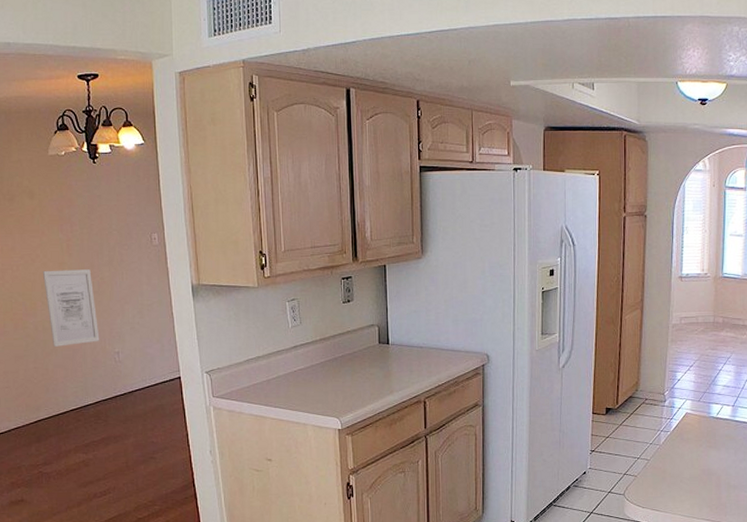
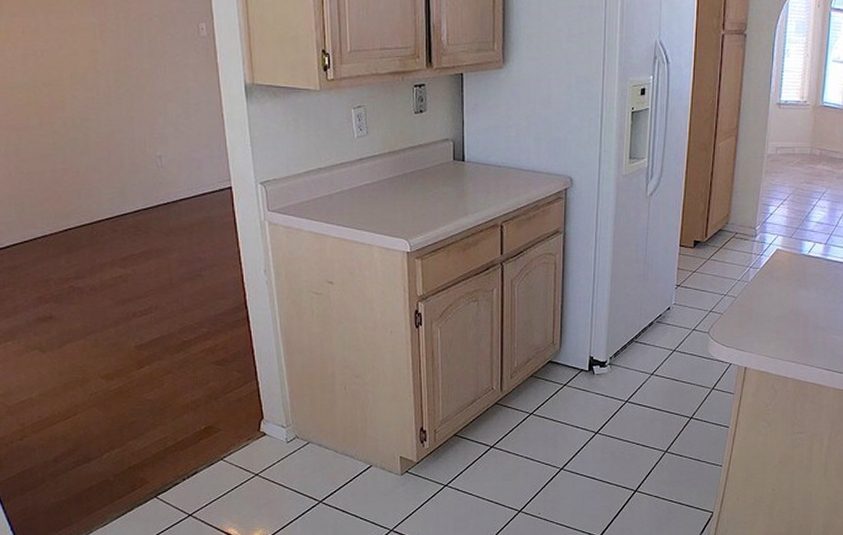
wall art: present [42,269,100,347] -> none [71,58,139,147]

